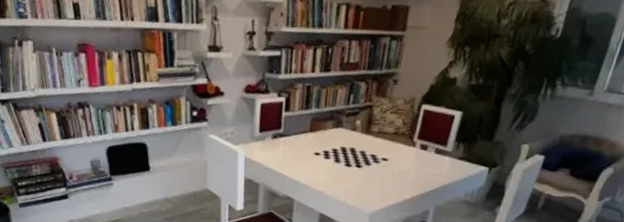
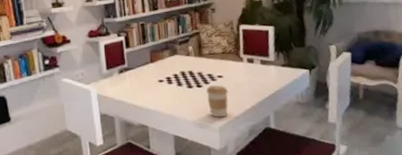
coffee cup: none [364,167,391,204] -> present [206,85,229,118]

